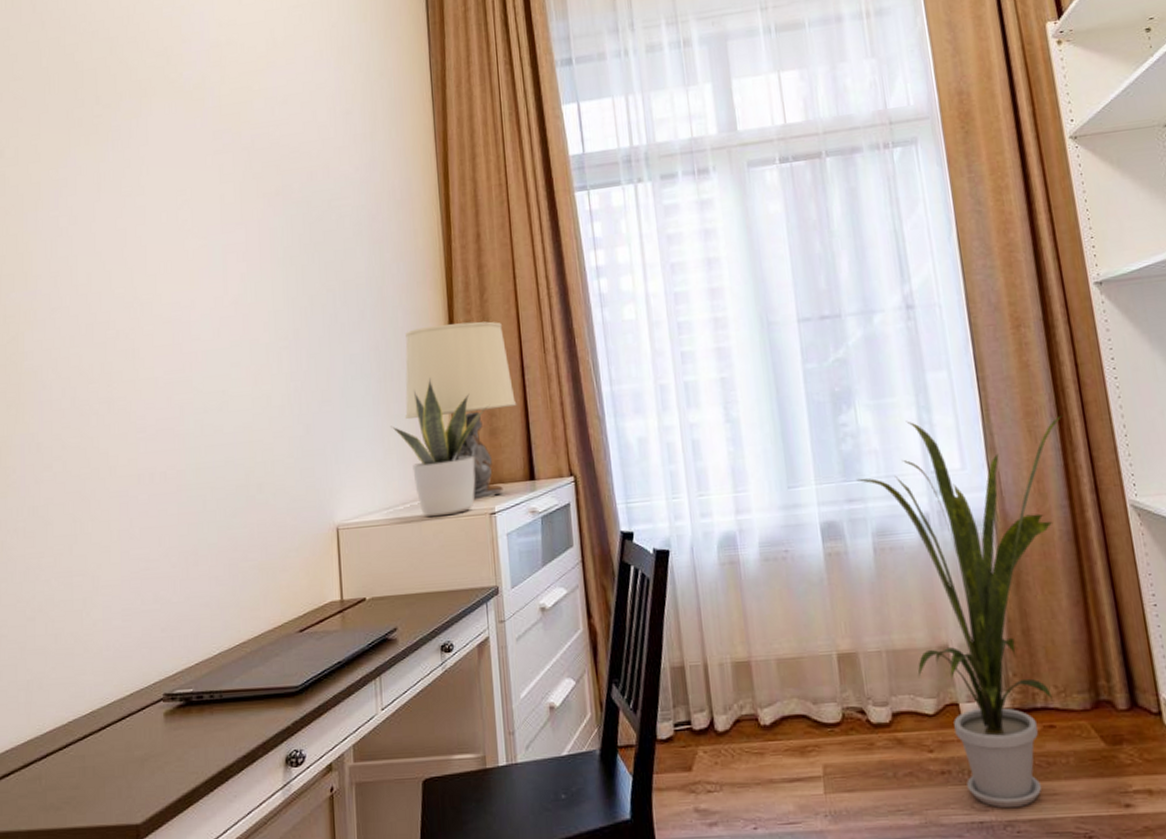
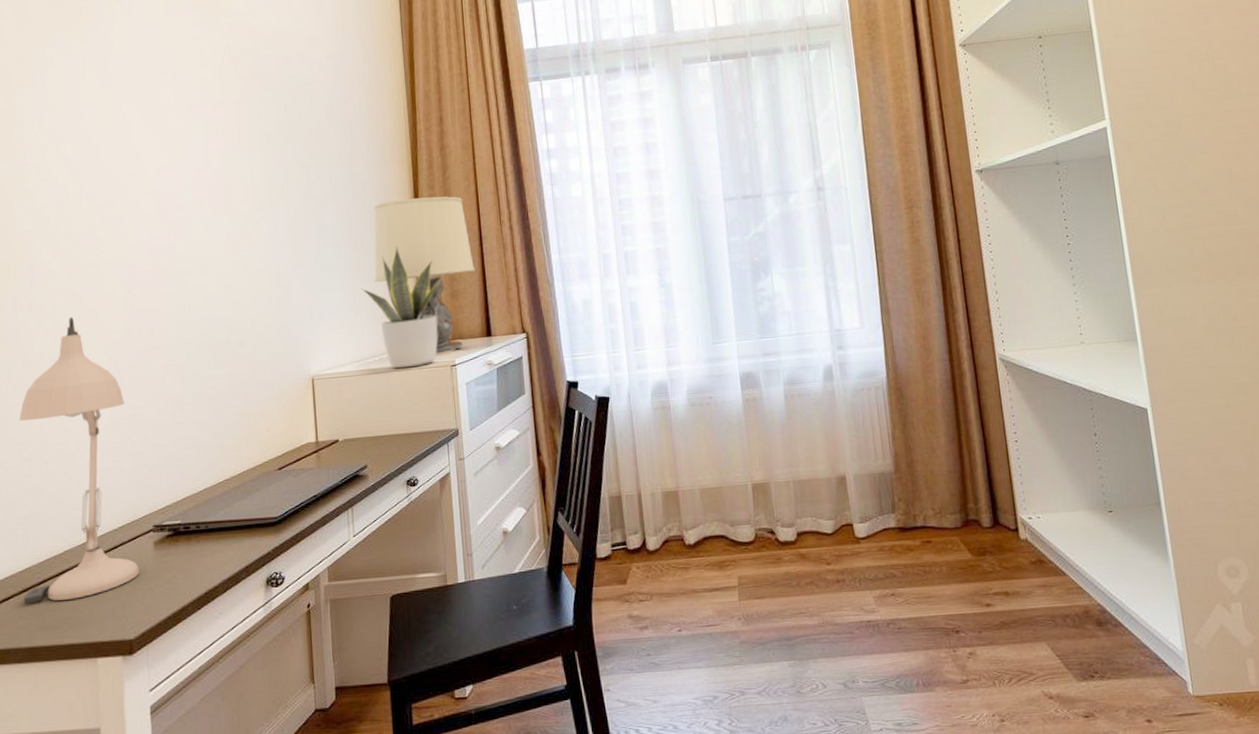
desk lamp: none [24,460,148,782] -> present [19,317,139,605]
house plant: present [857,414,1064,809] -> none [772,282,947,610]

